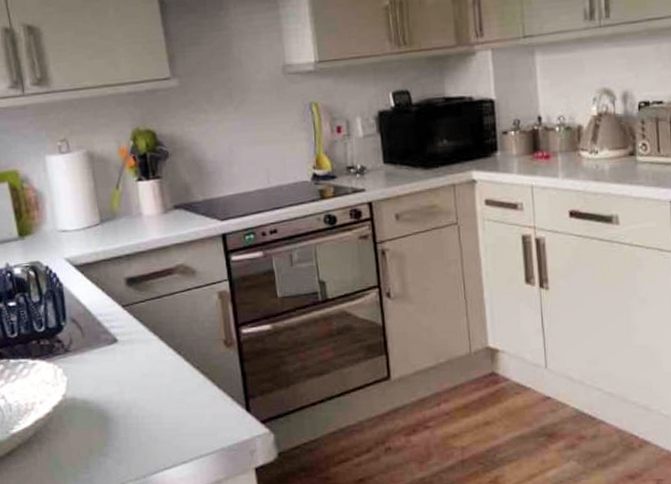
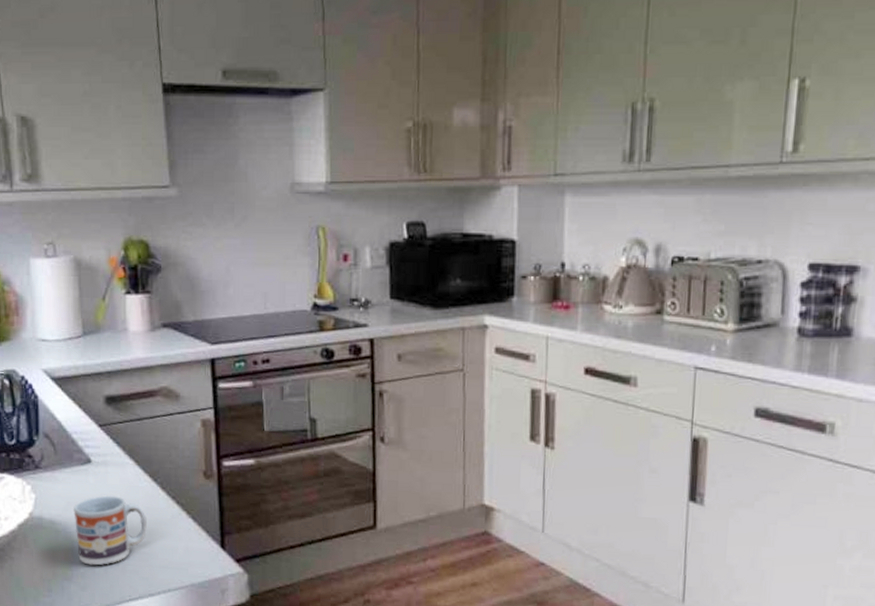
cup: none [104,371,175,439] -> present [74,495,147,566]

